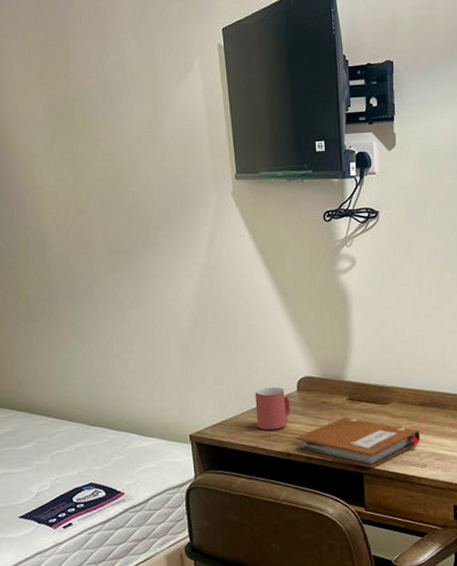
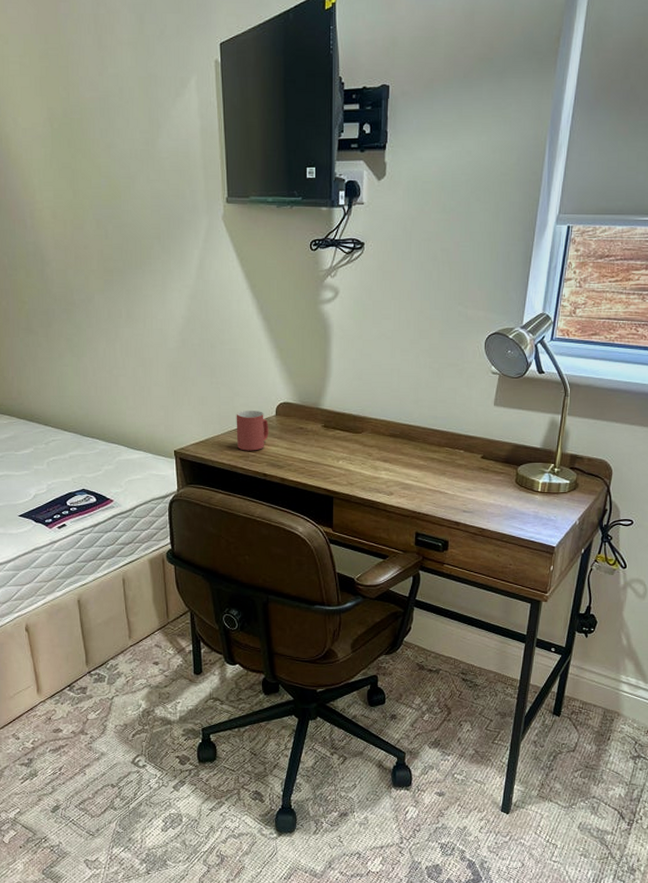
notebook: present [295,417,421,468] -> none [271,443,389,492]

